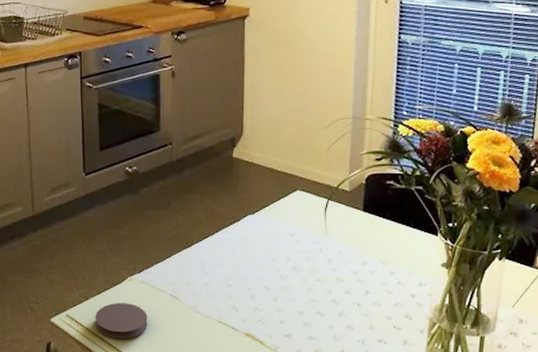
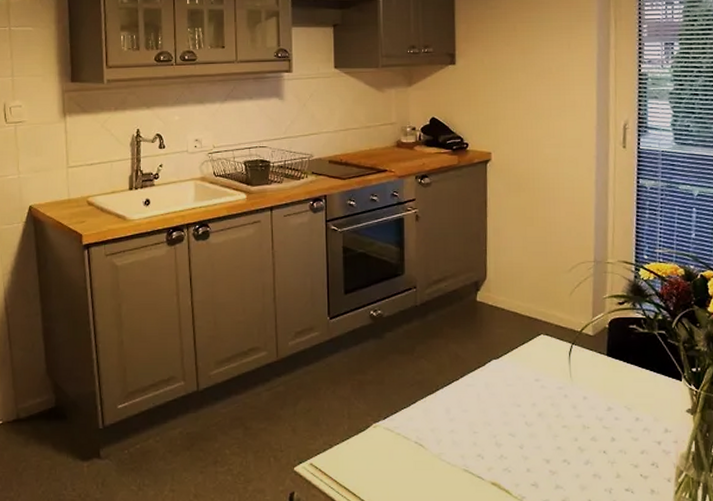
coaster: present [95,303,148,339] -> none [339,451,393,489]

